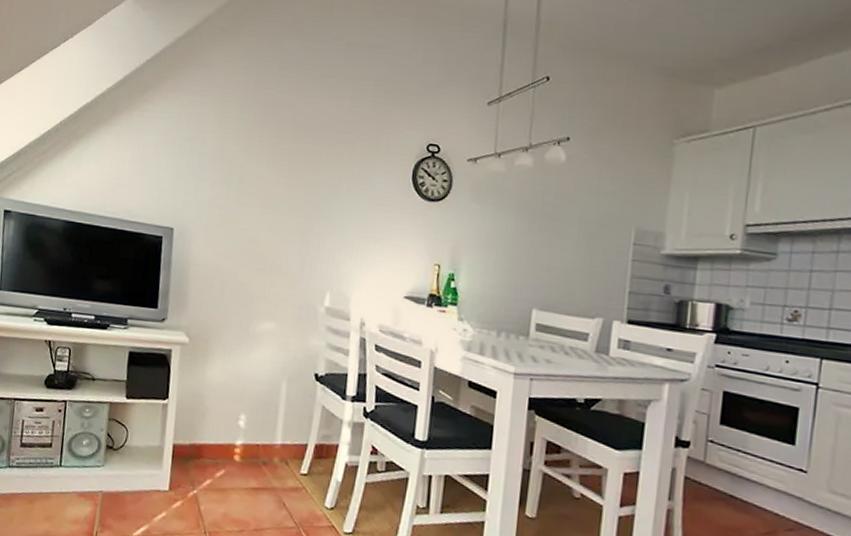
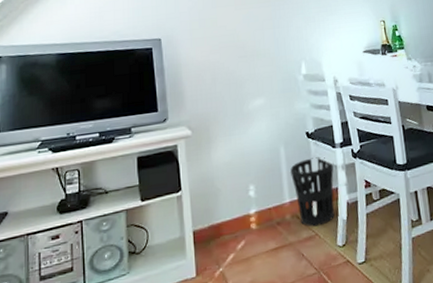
wastebasket: none [288,403,340,480] -> present [290,157,334,227]

